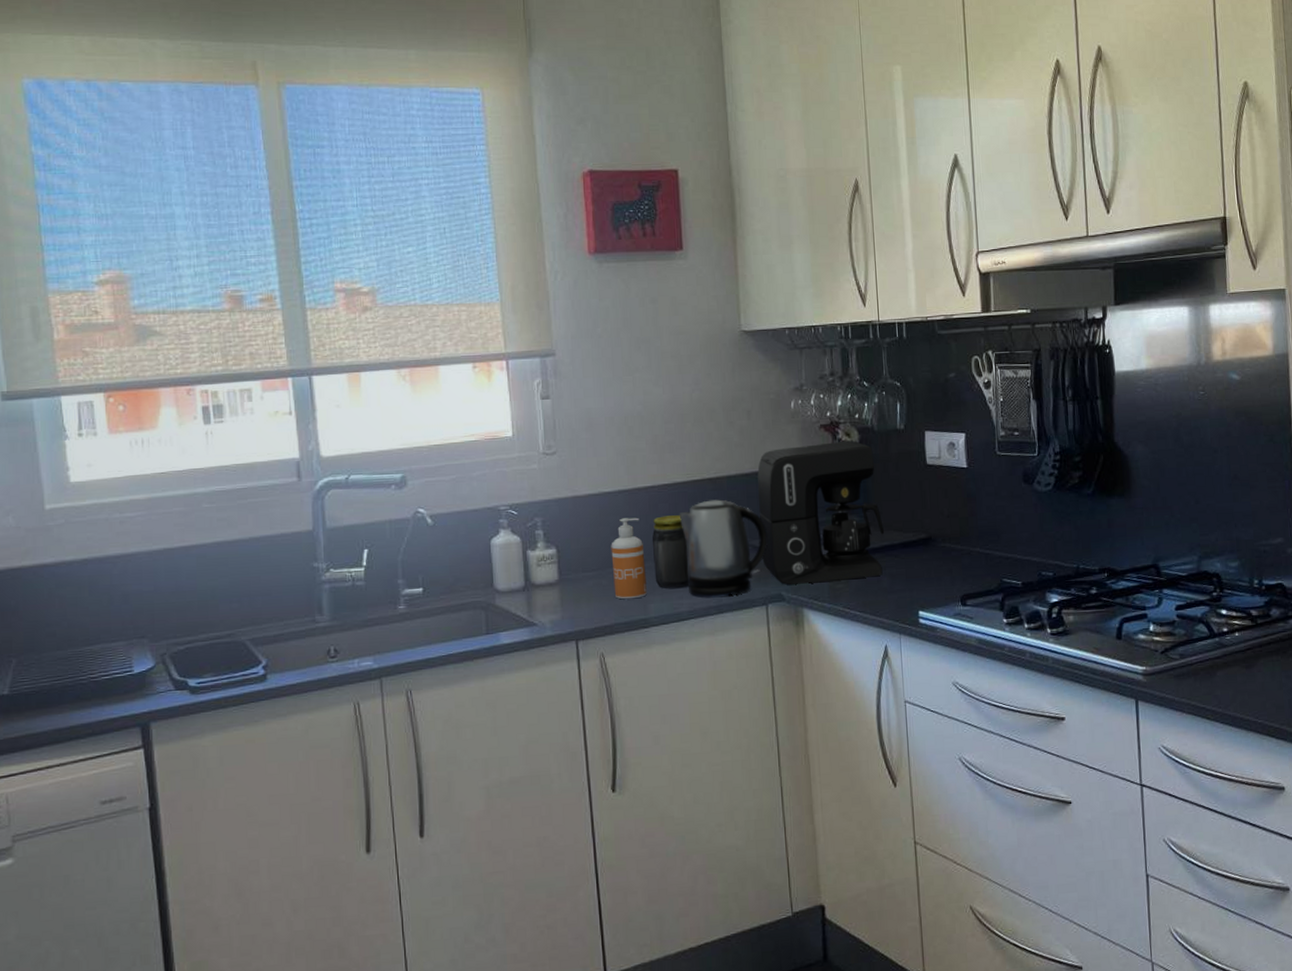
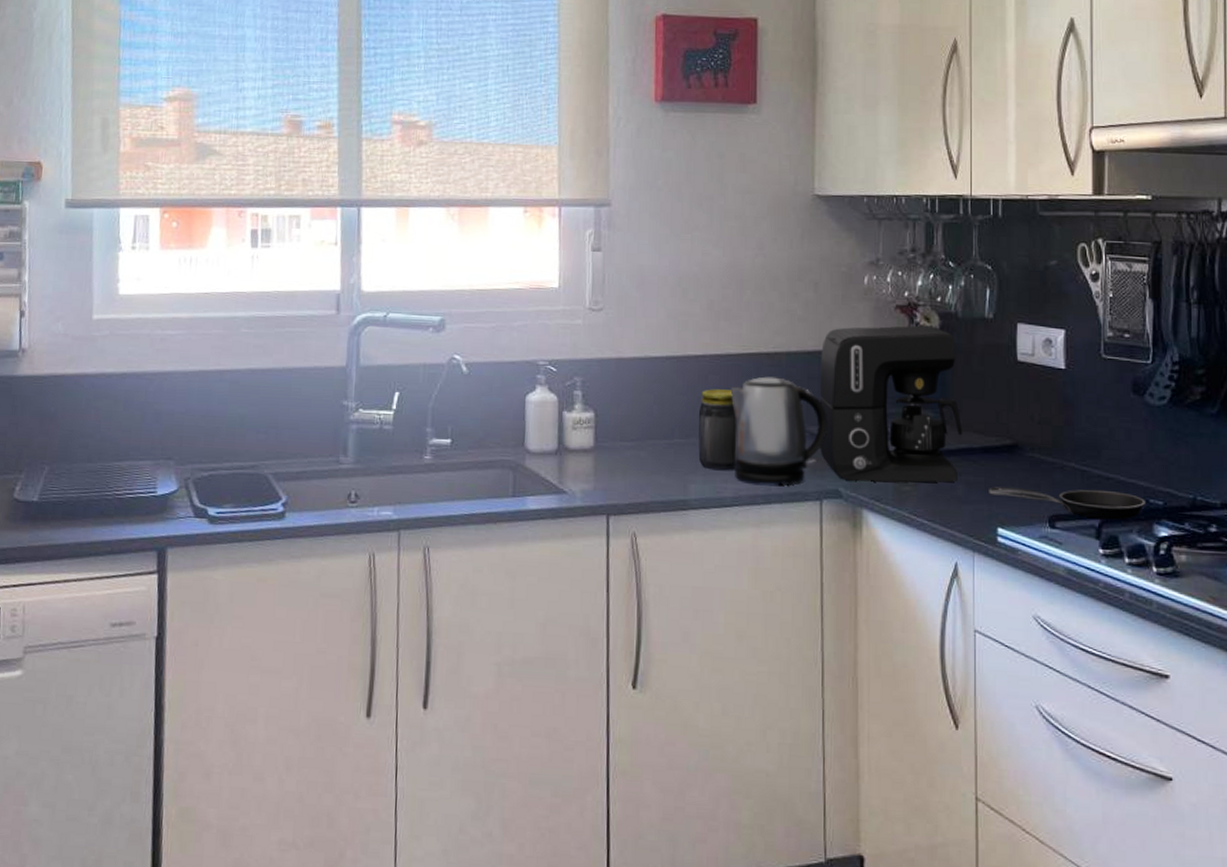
soap dispenser: present [611,517,648,600] -> none [652,387,690,477]
frying pan: none [909,568,1040,594] -> present [989,487,1147,520]

